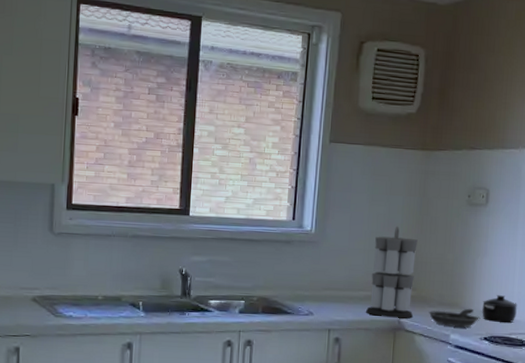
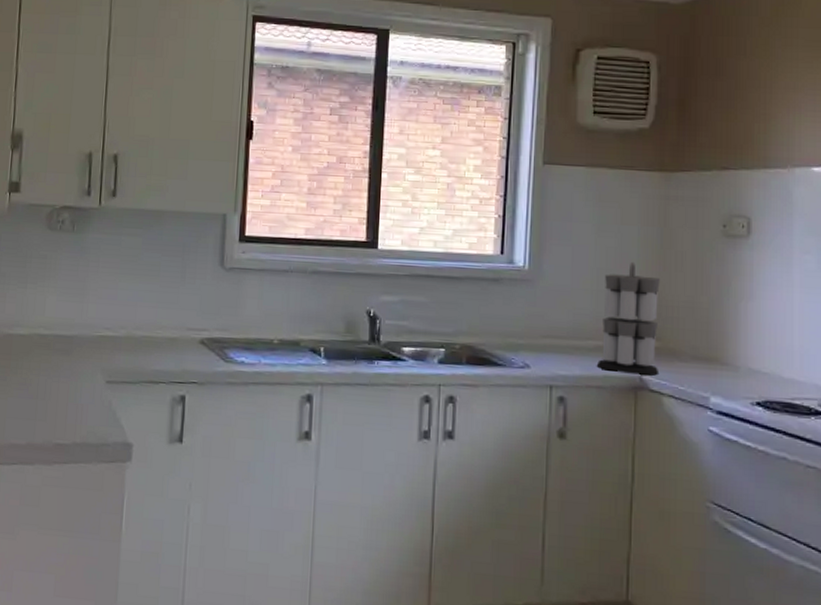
frying pan: present [428,308,478,327] -> none [679,364,747,389]
saucepan: present [482,295,517,323] -> none [751,348,799,384]

